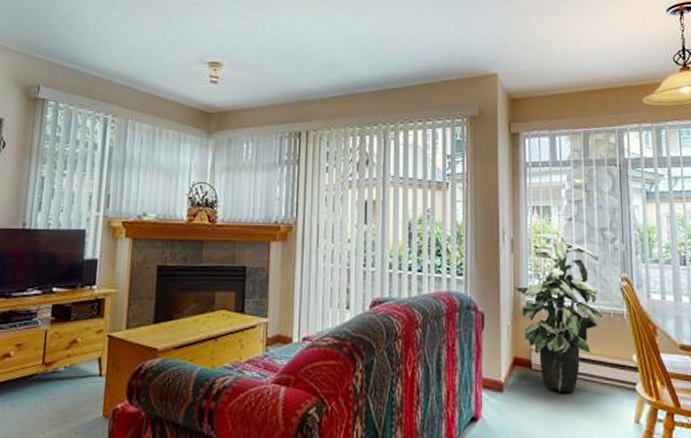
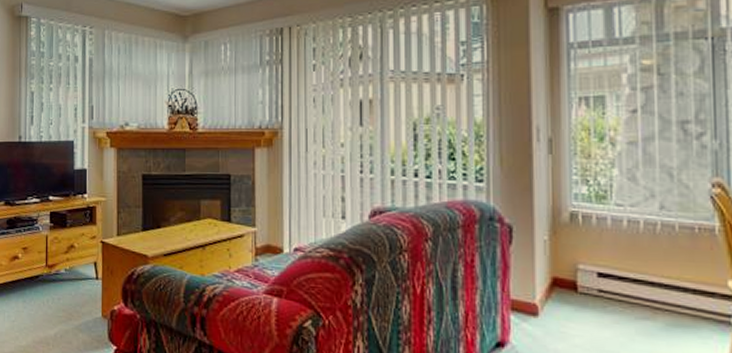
indoor plant: present [515,233,603,393] -> none [554,129,682,323]

